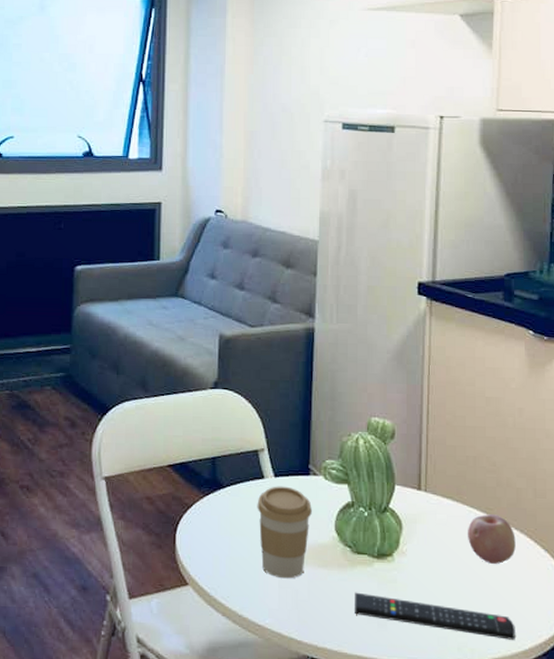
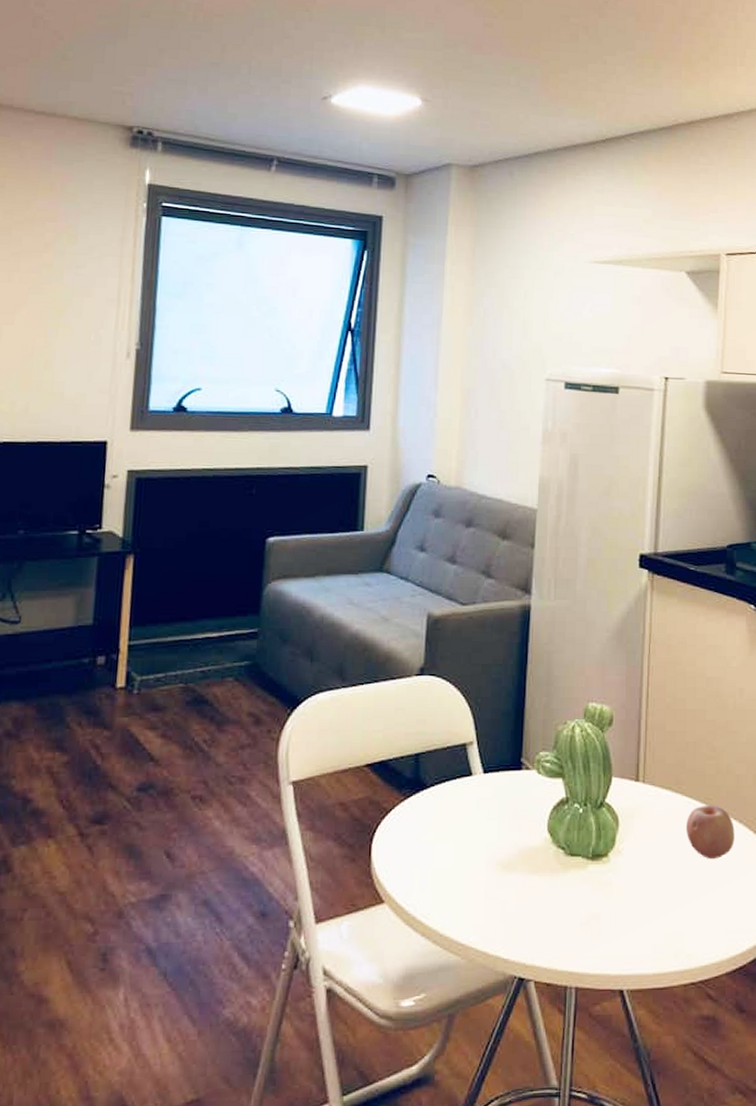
coffee cup: present [257,486,312,579] -> none [463,783,523,889]
remote control: present [355,592,515,640] -> none [567,899,733,942]

